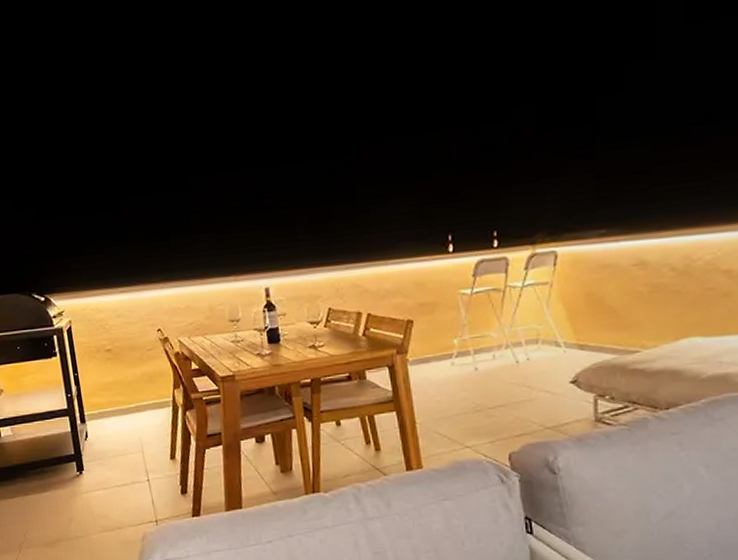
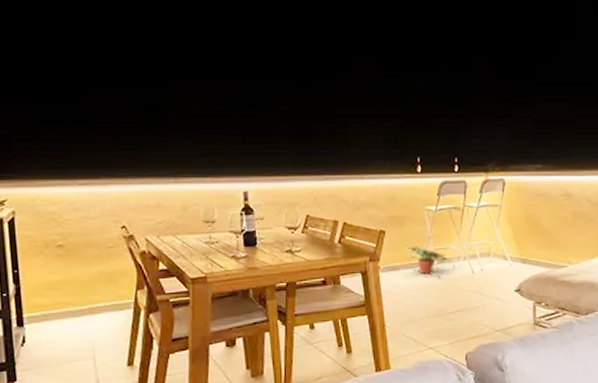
potted plant: none [434,334,490,366] -> present [403,245,451,275]

